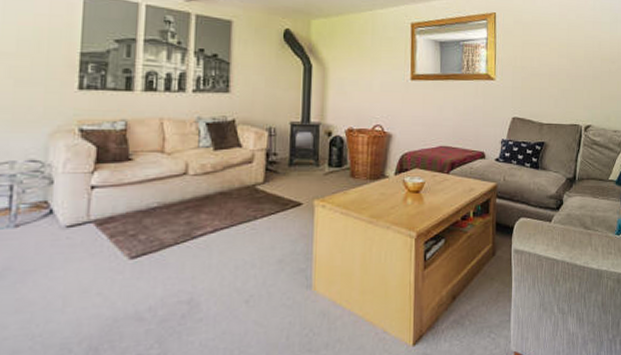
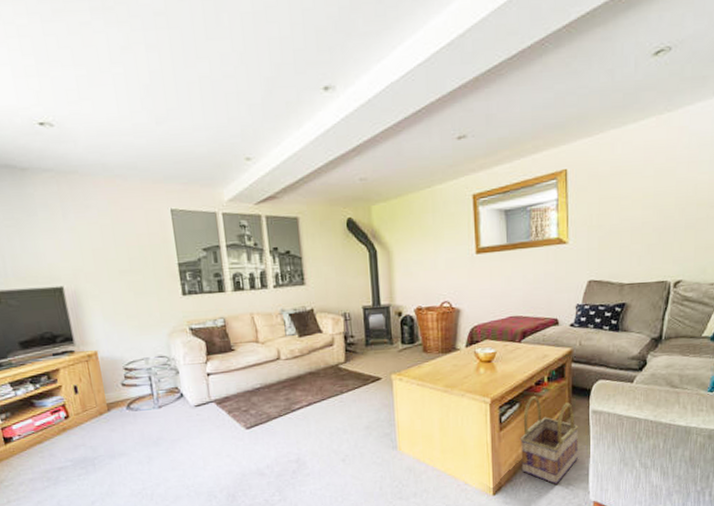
basket: none [443,231,502,333] -> present [519,395,579,485]

